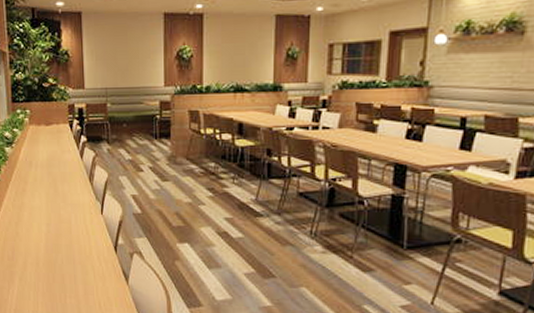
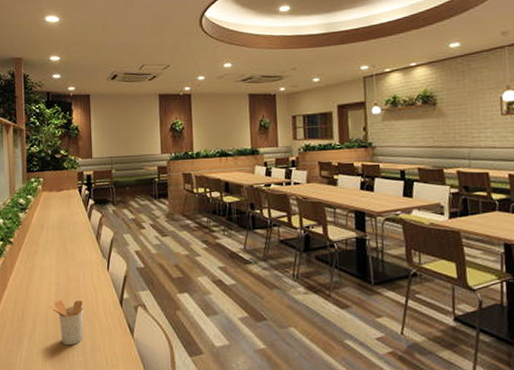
utensil holder: none [39,241,76,287] -> present [49,300,84,346]

